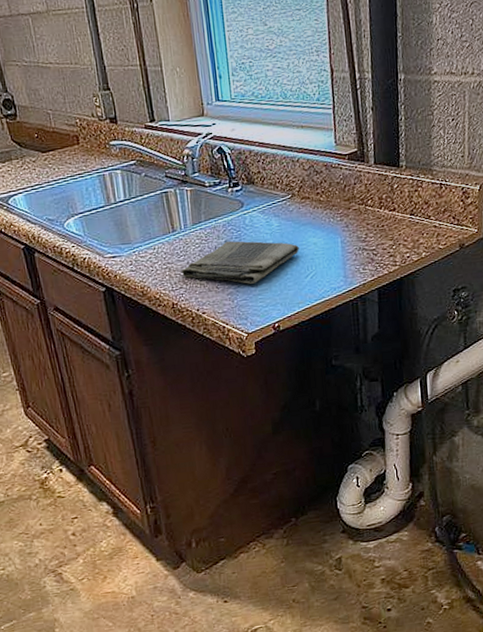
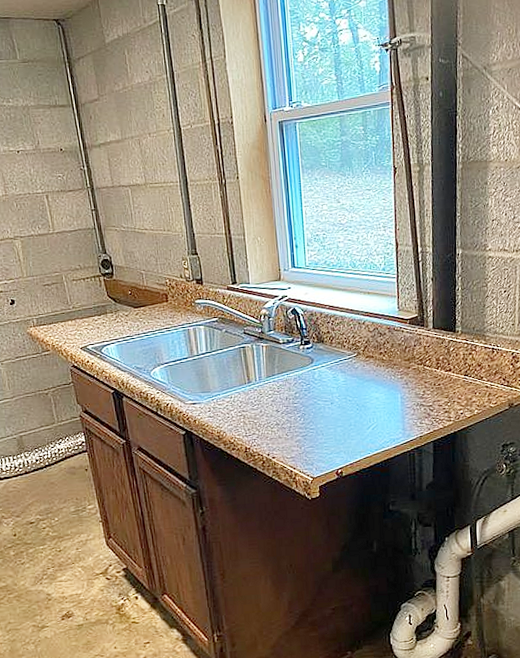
dish towel: present [181,240,299,284] -> none [254,393,363,433]

